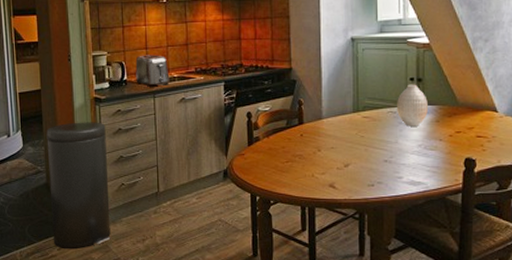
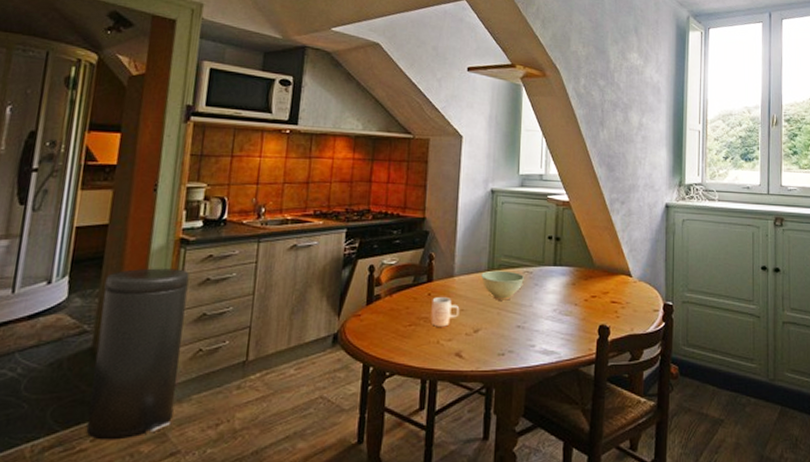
toaster: present [135,55,170,88] -> none [238,191,282,231]
mug: none [304,137,330,162] -> present [430,297,460,327]
bowl: none [348,111,389,138] -> present [481,270,525,300]
vase: present [397,84,429,126] -> none [533,243,566,289]

